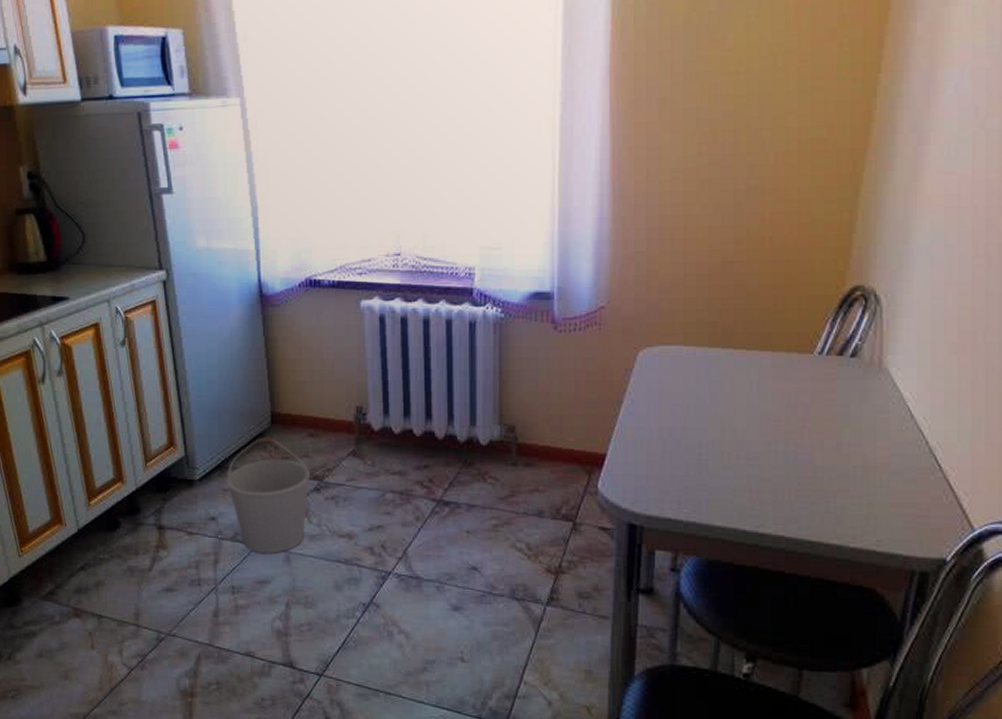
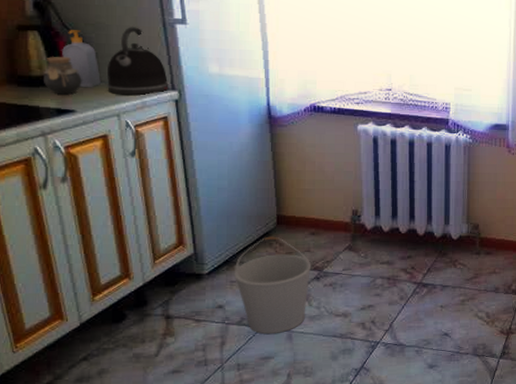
jar: none [39,239,74,281] -> present [42,56,82,95]
soap bottle: none [56,210,91,273] -> present [62,30,101,88]
kettle: none [97,201,157,278] -> present [107,27,169,96]

